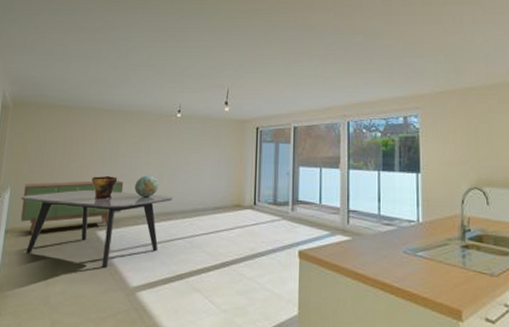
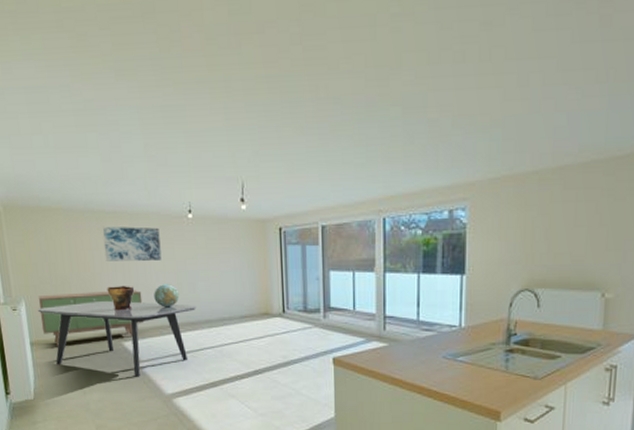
wall art: none [95,122,150,153] -> present [102,226,162,261]

